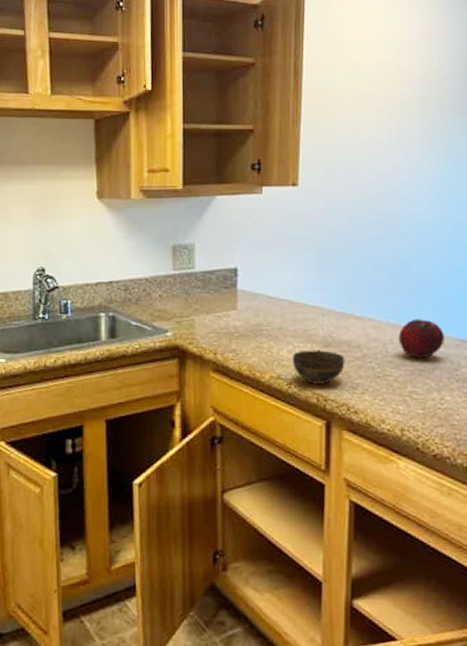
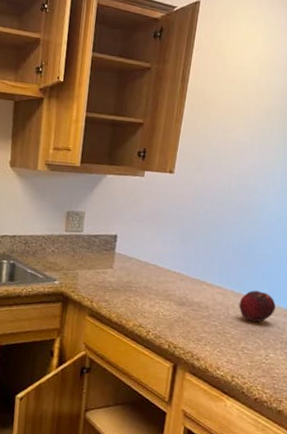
cup: present [292,349,345,385] -> none [152,306,195,335]

